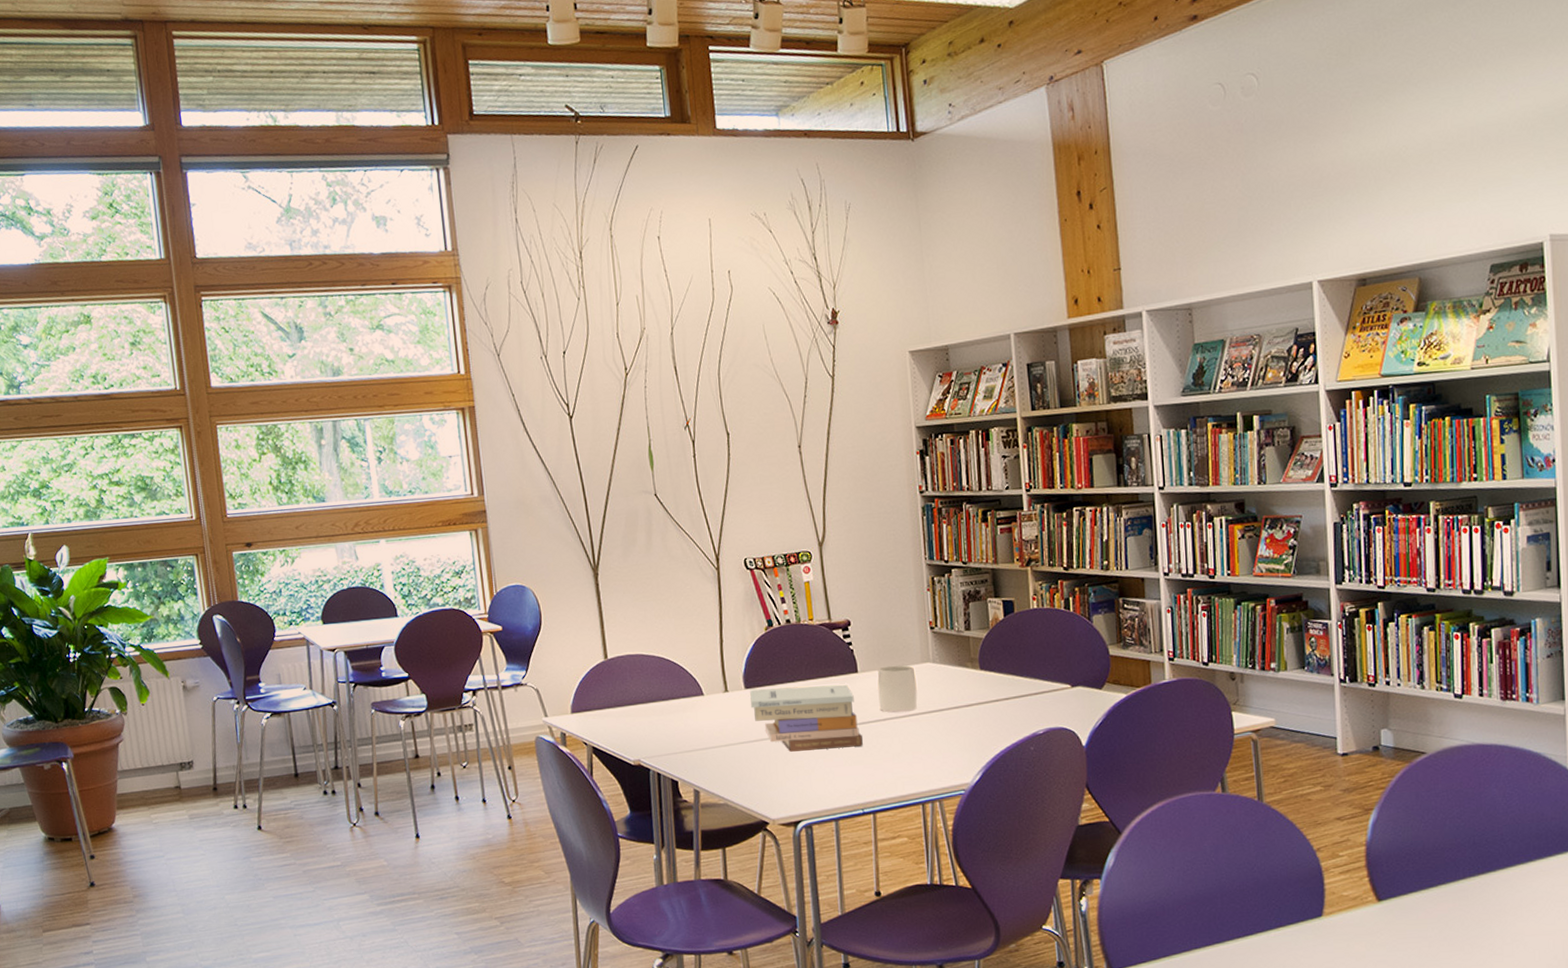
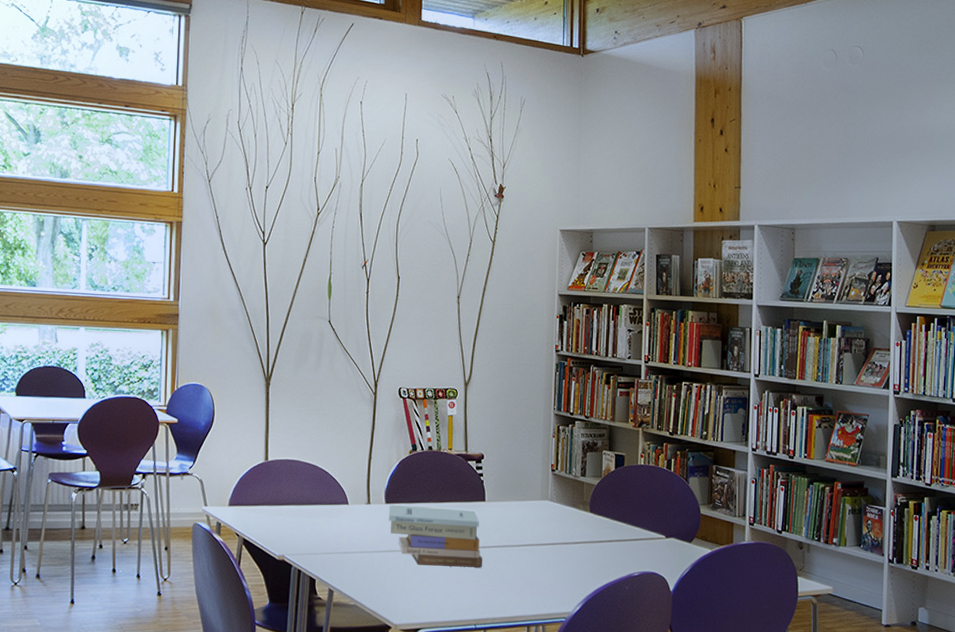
mug: present [877,665,918,714] -> none [500,499,535,543]

